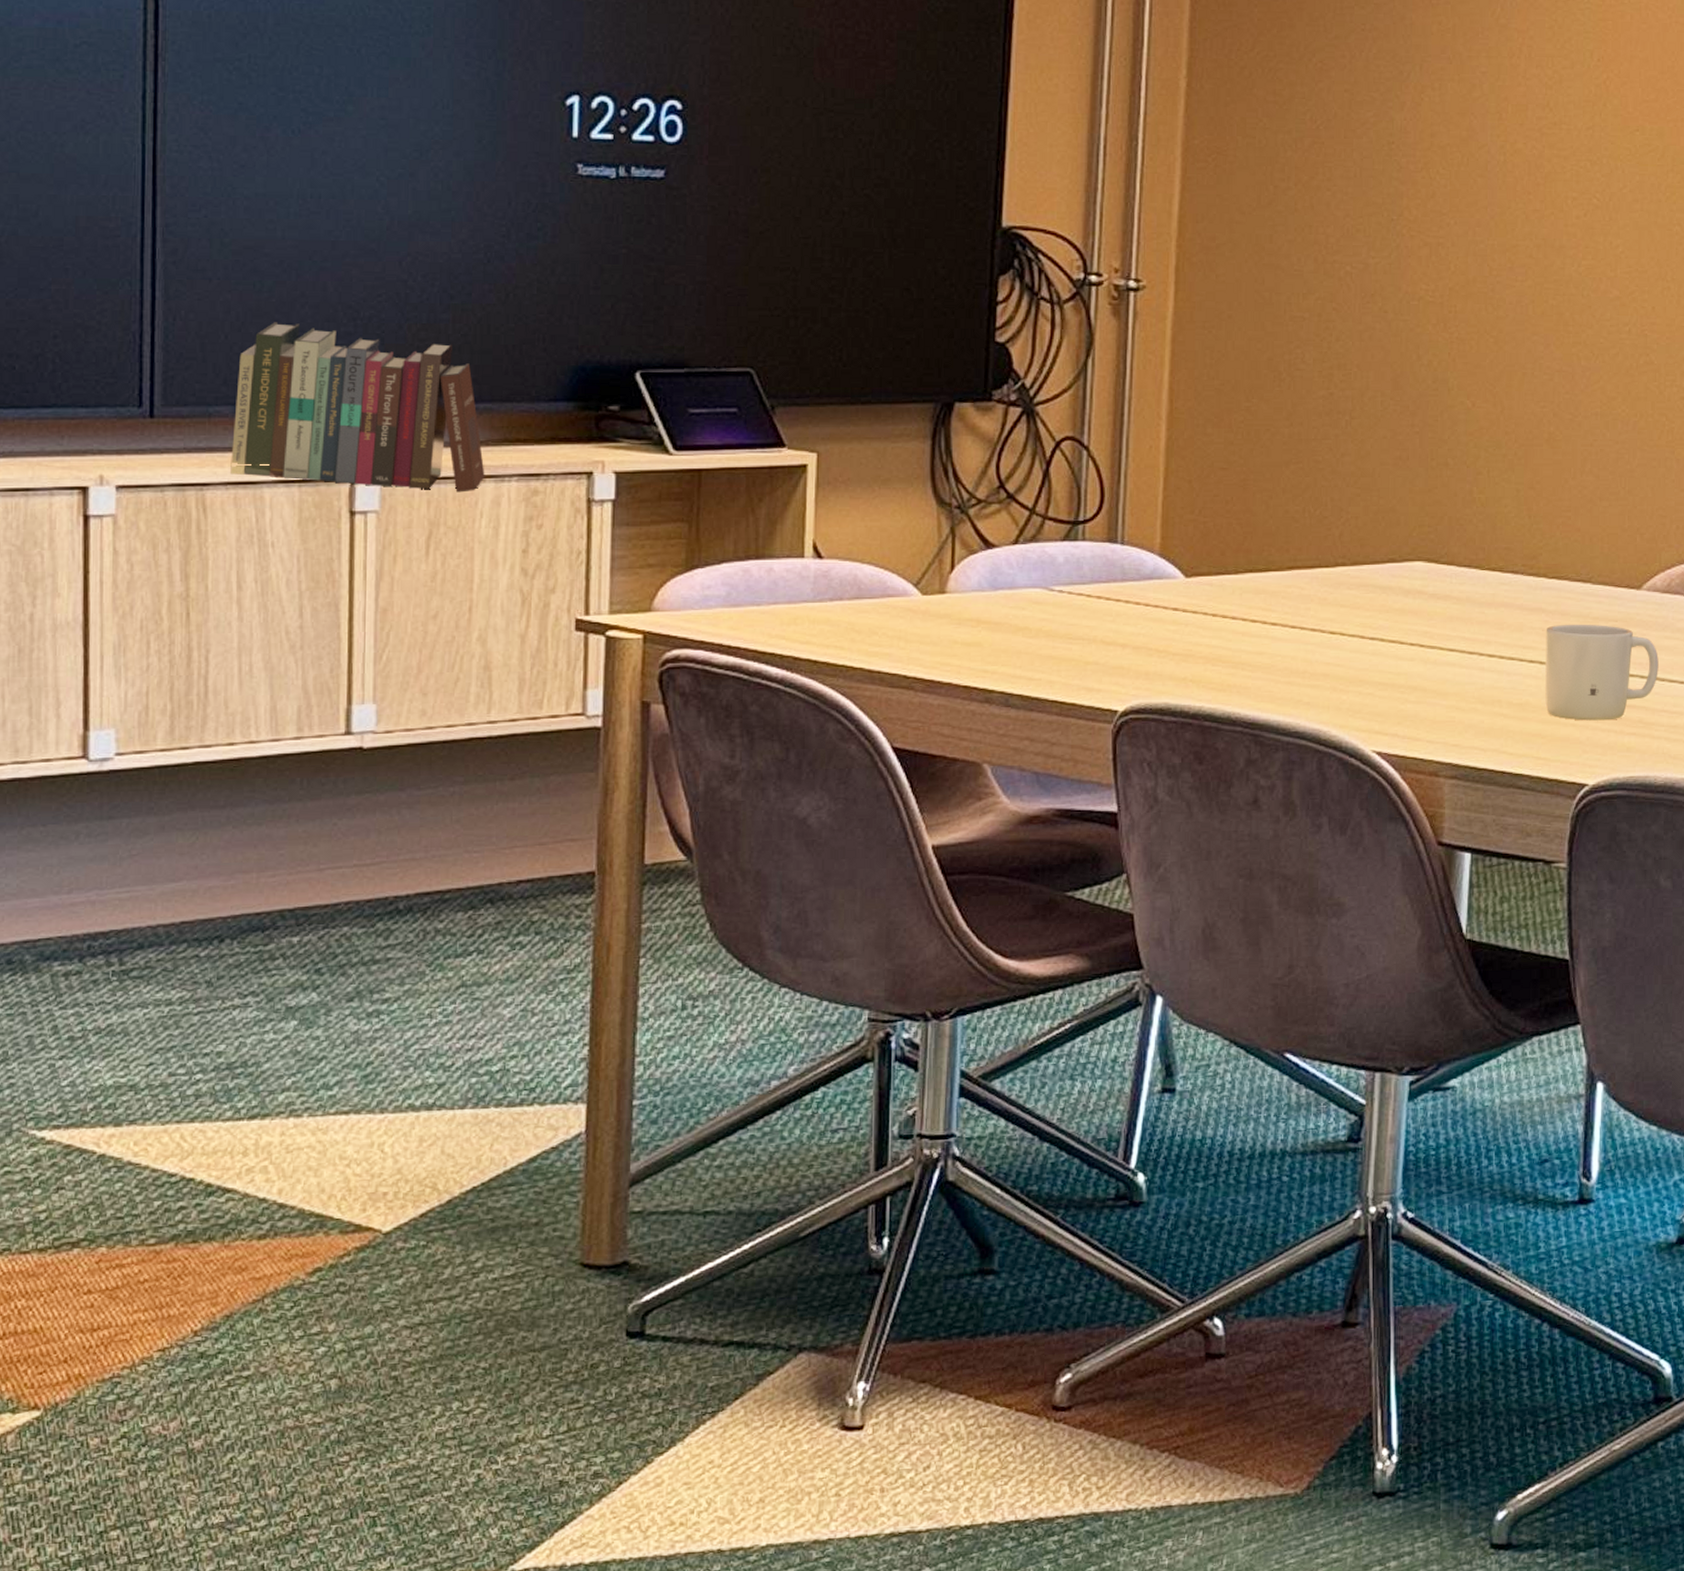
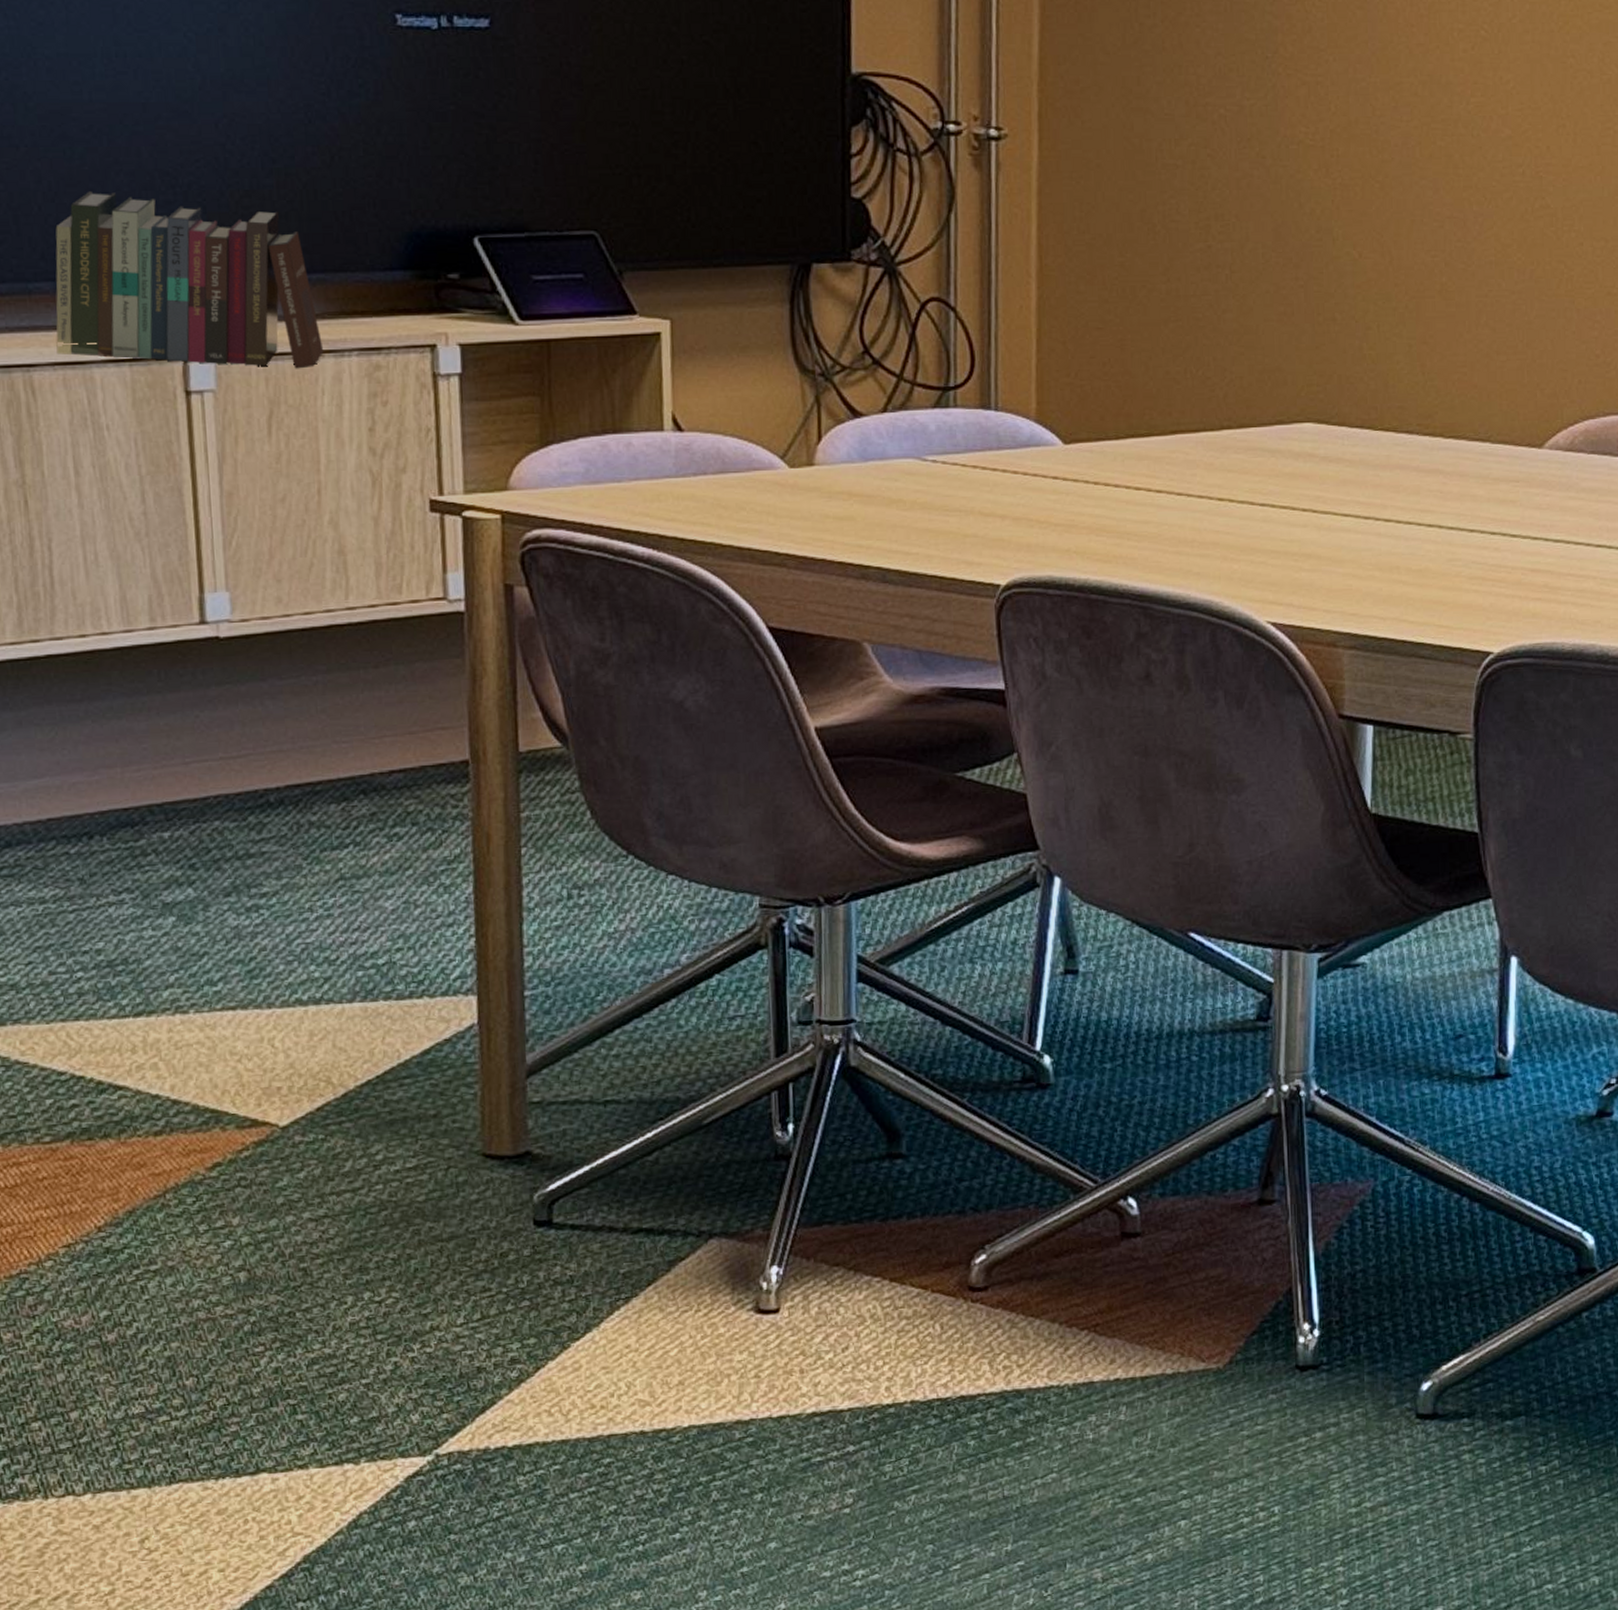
mug: present [1545,624,1659,721] -> none [1444,485,1563,587]

